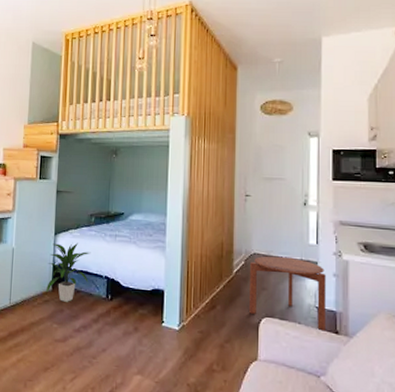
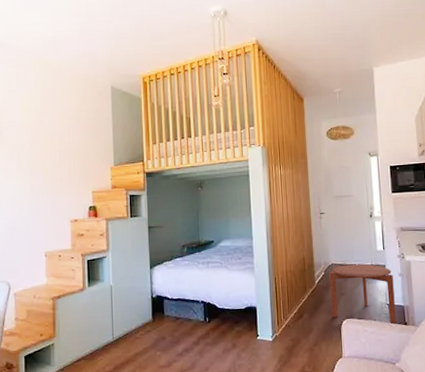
indoor plant: present [46,242,91,302] -> none [146,273,186,330]

